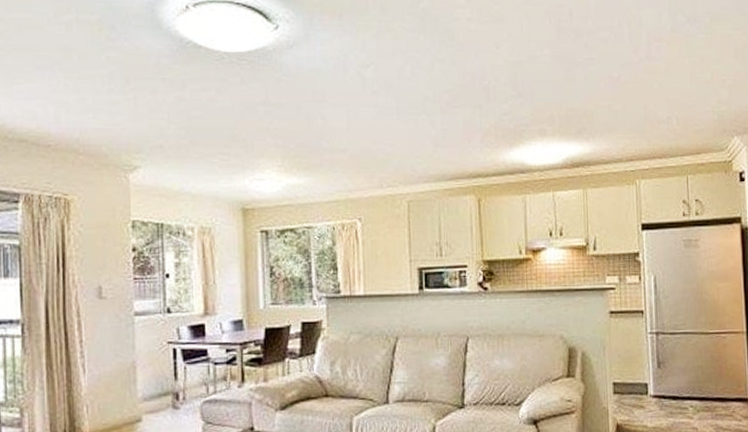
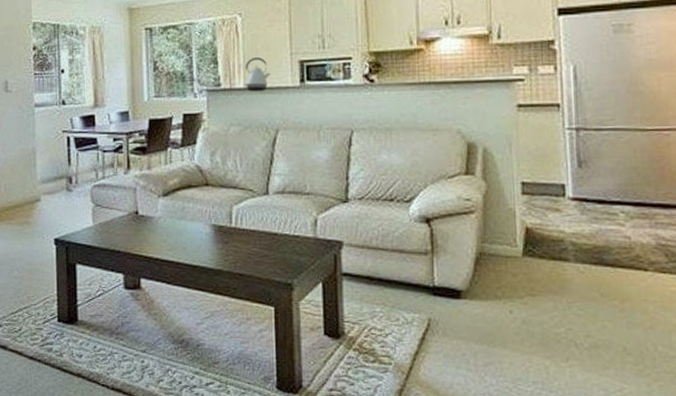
kettle: none [364,264,391,299] -> present [244,58,271,91]

